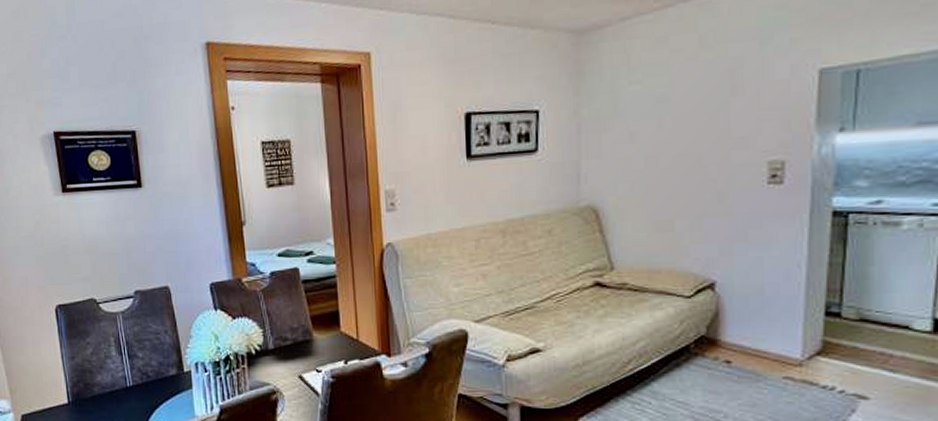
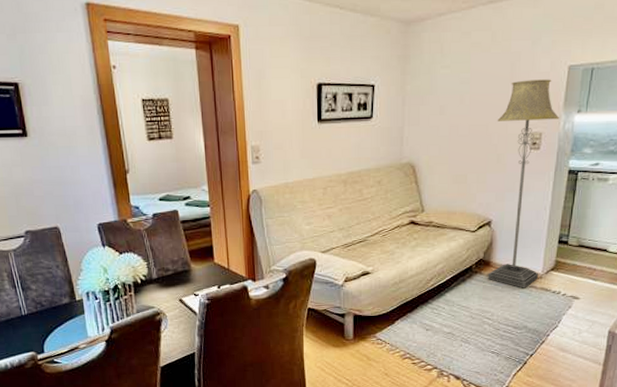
floor lamp: none [714,89,812,380] -> present [488,79,560,288]

